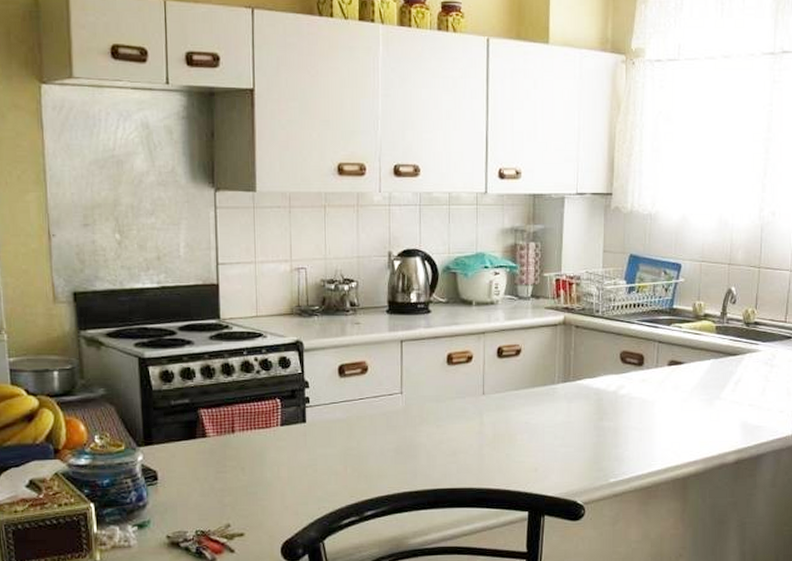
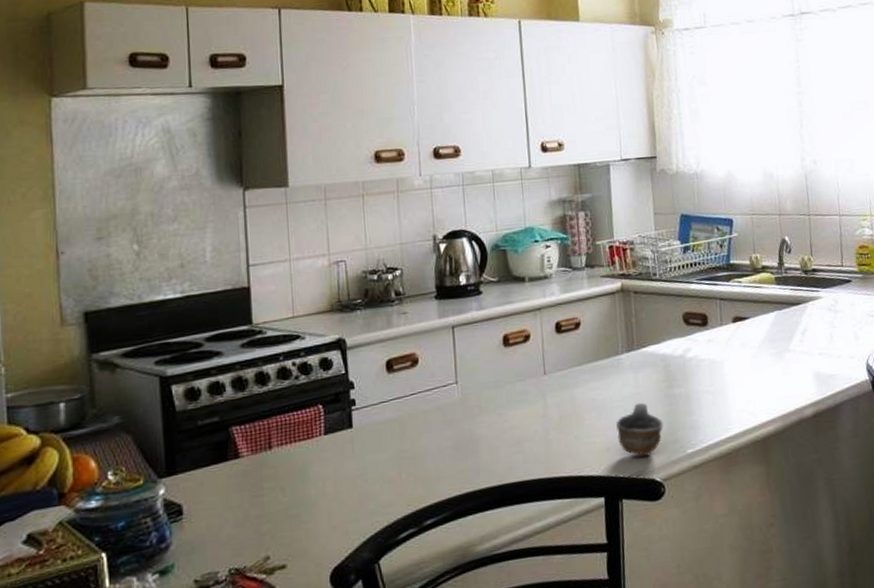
cup: none [546,430,590,480] -> present [616,402,663,457]

